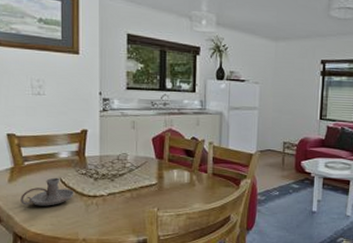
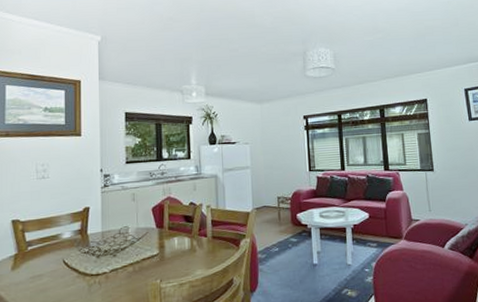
candle holder: present [21,177,74,206] -> none [23,259,77,293]

